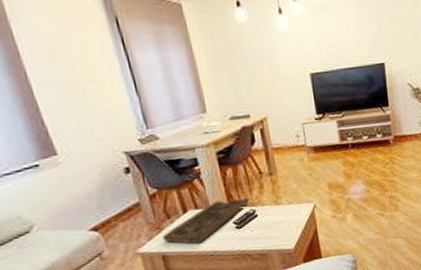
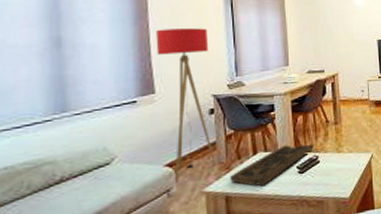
floor lamp: none [38,73,145,246] -> present [156,28,217,182]

